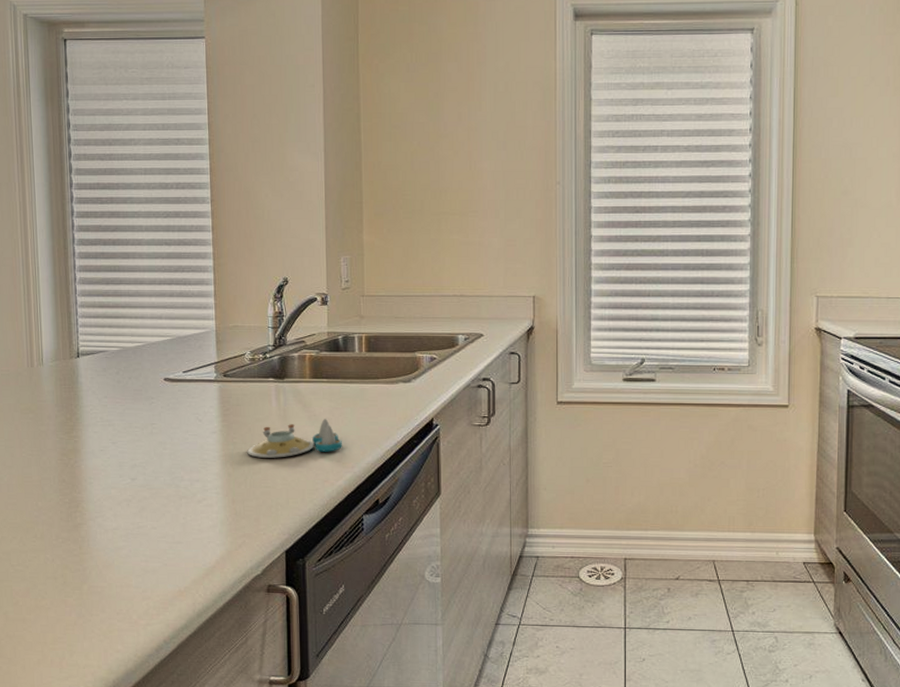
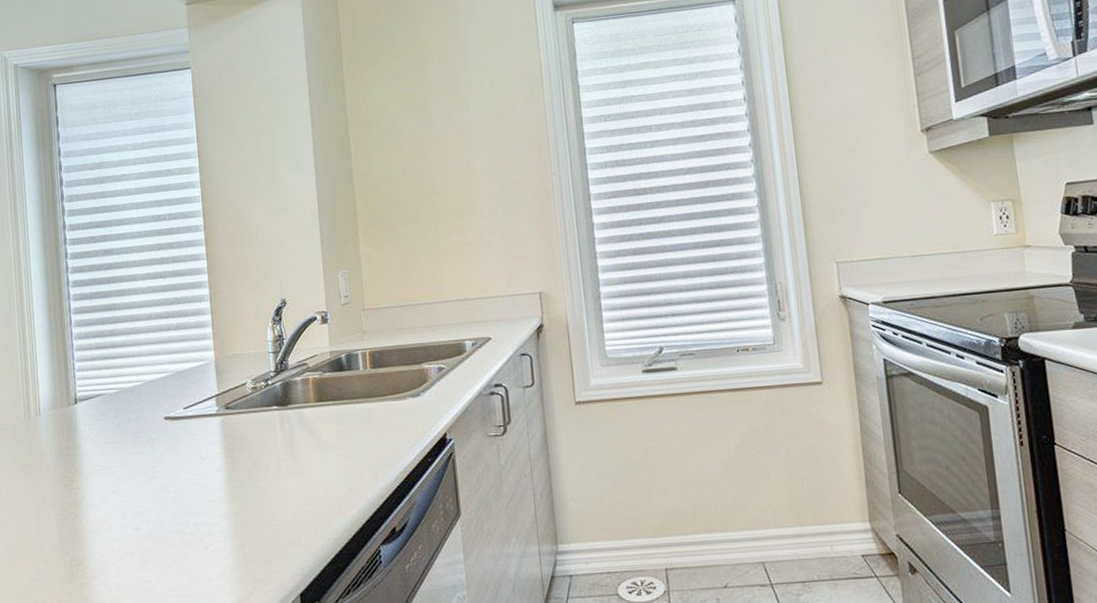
salt and pepper shaker set: present [247,419,342,458] -> none [254,444,353,494]

